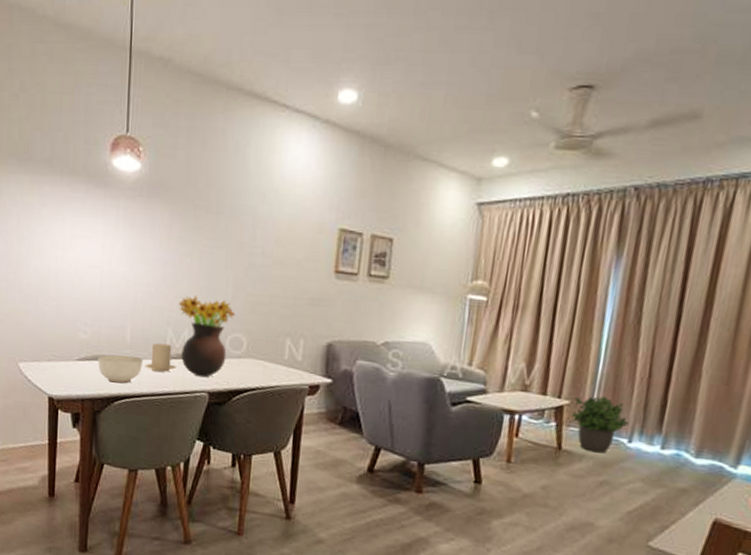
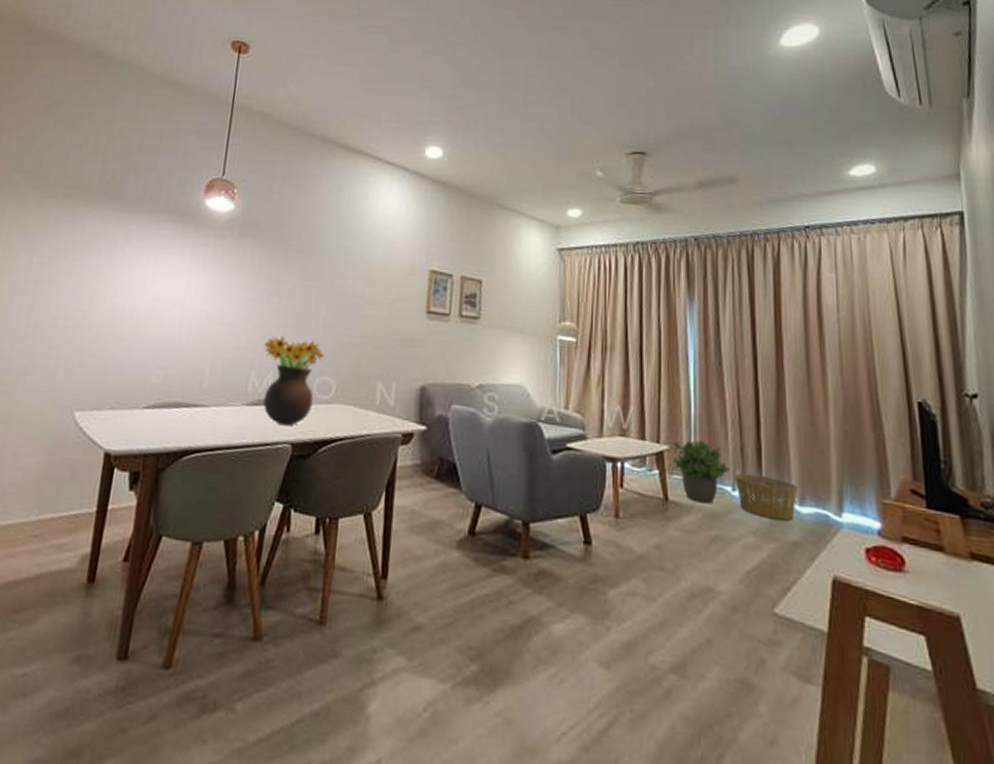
bowl: present [98,355,144,384] -> none [167,401,221,435]
candle: present [145,343,176,372] -> none [222,387,257,421]
basket: none [632,426,698,471] -> present [734,472,798,521]

